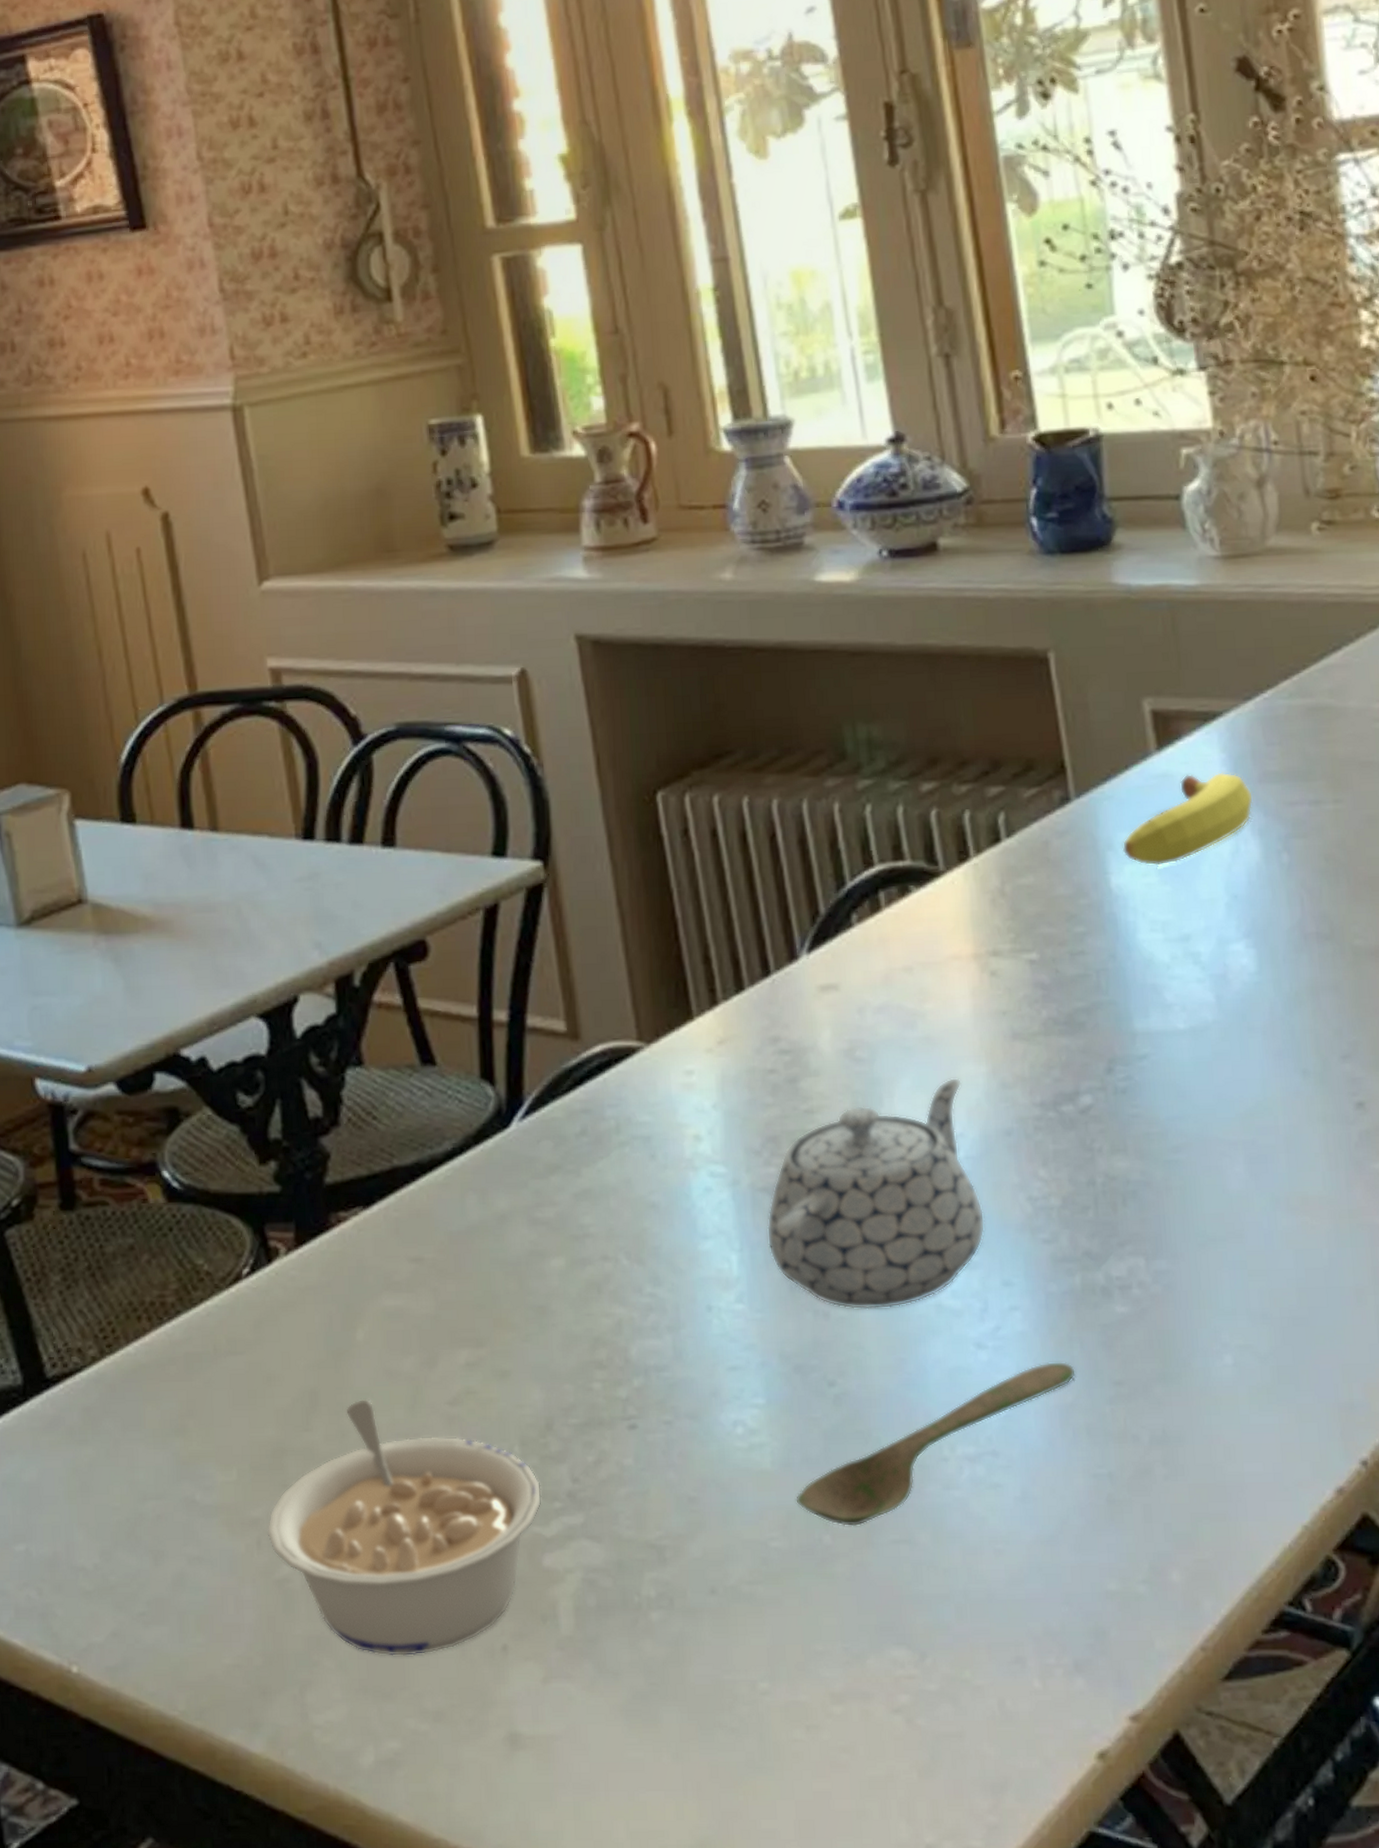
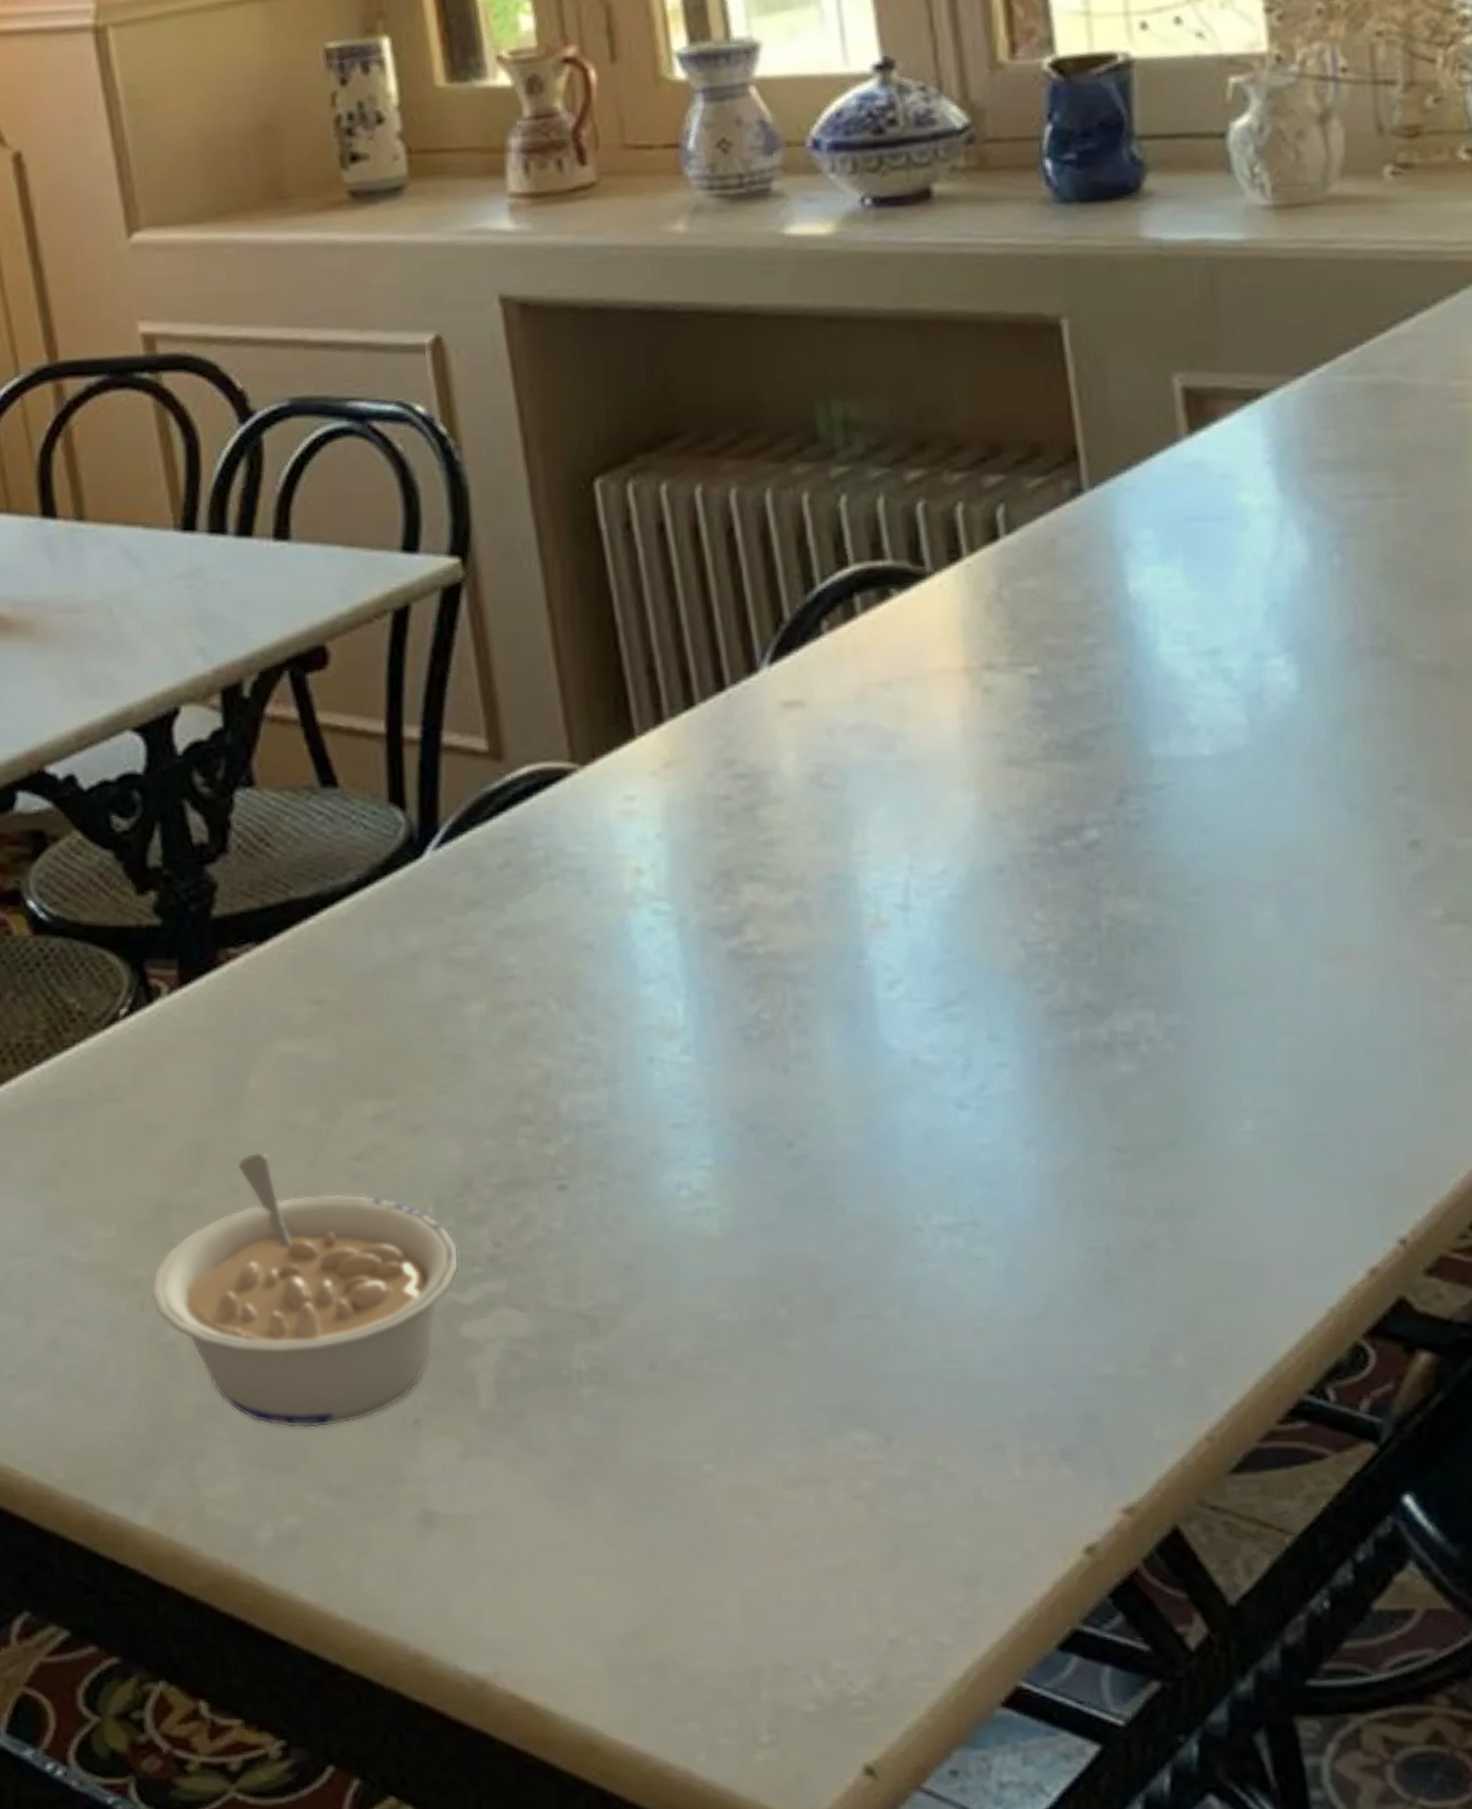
teapot: present [766,1077,986,1310] -> none [717,807,971,1064]
spoon: present [796,1361,1076,1527] -> none [747,1124,1071,1300]
fruit: present [1122,772,1254,866] -> none [1143,460,1302,568]

